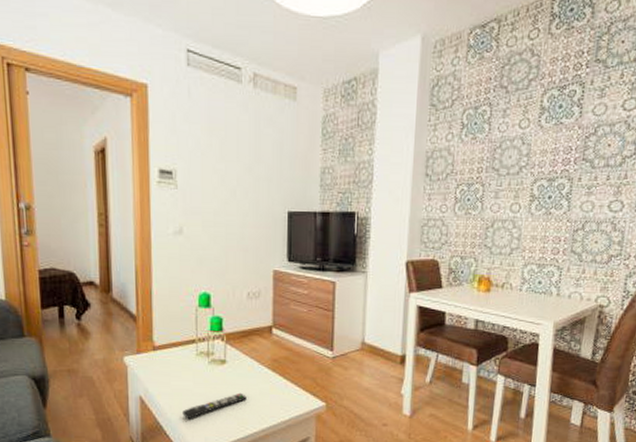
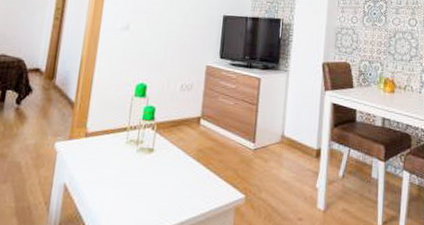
remote control: present [182,392,247,420] -> none [104,182,170,210]

